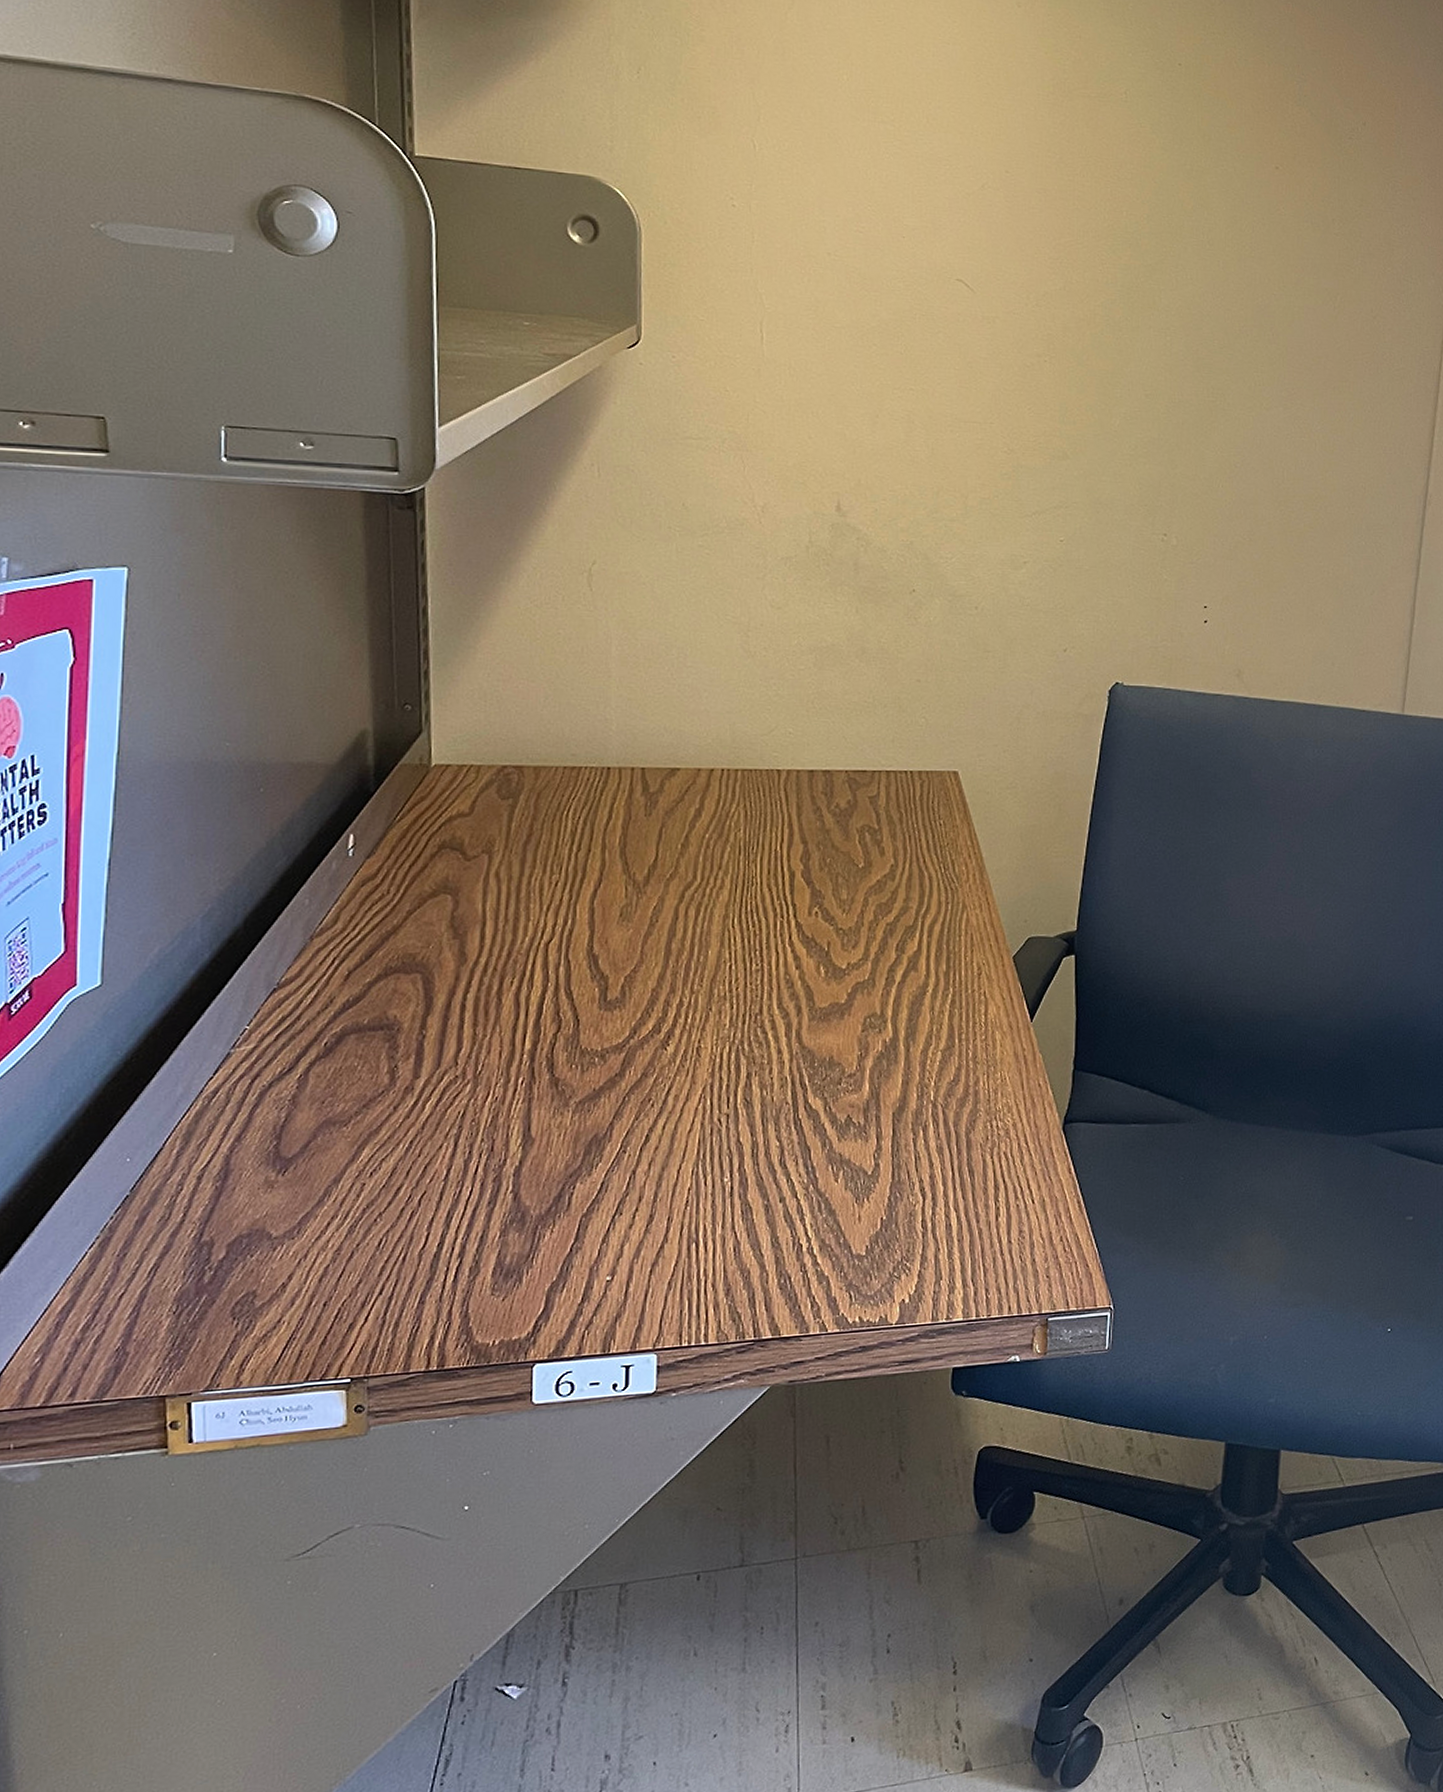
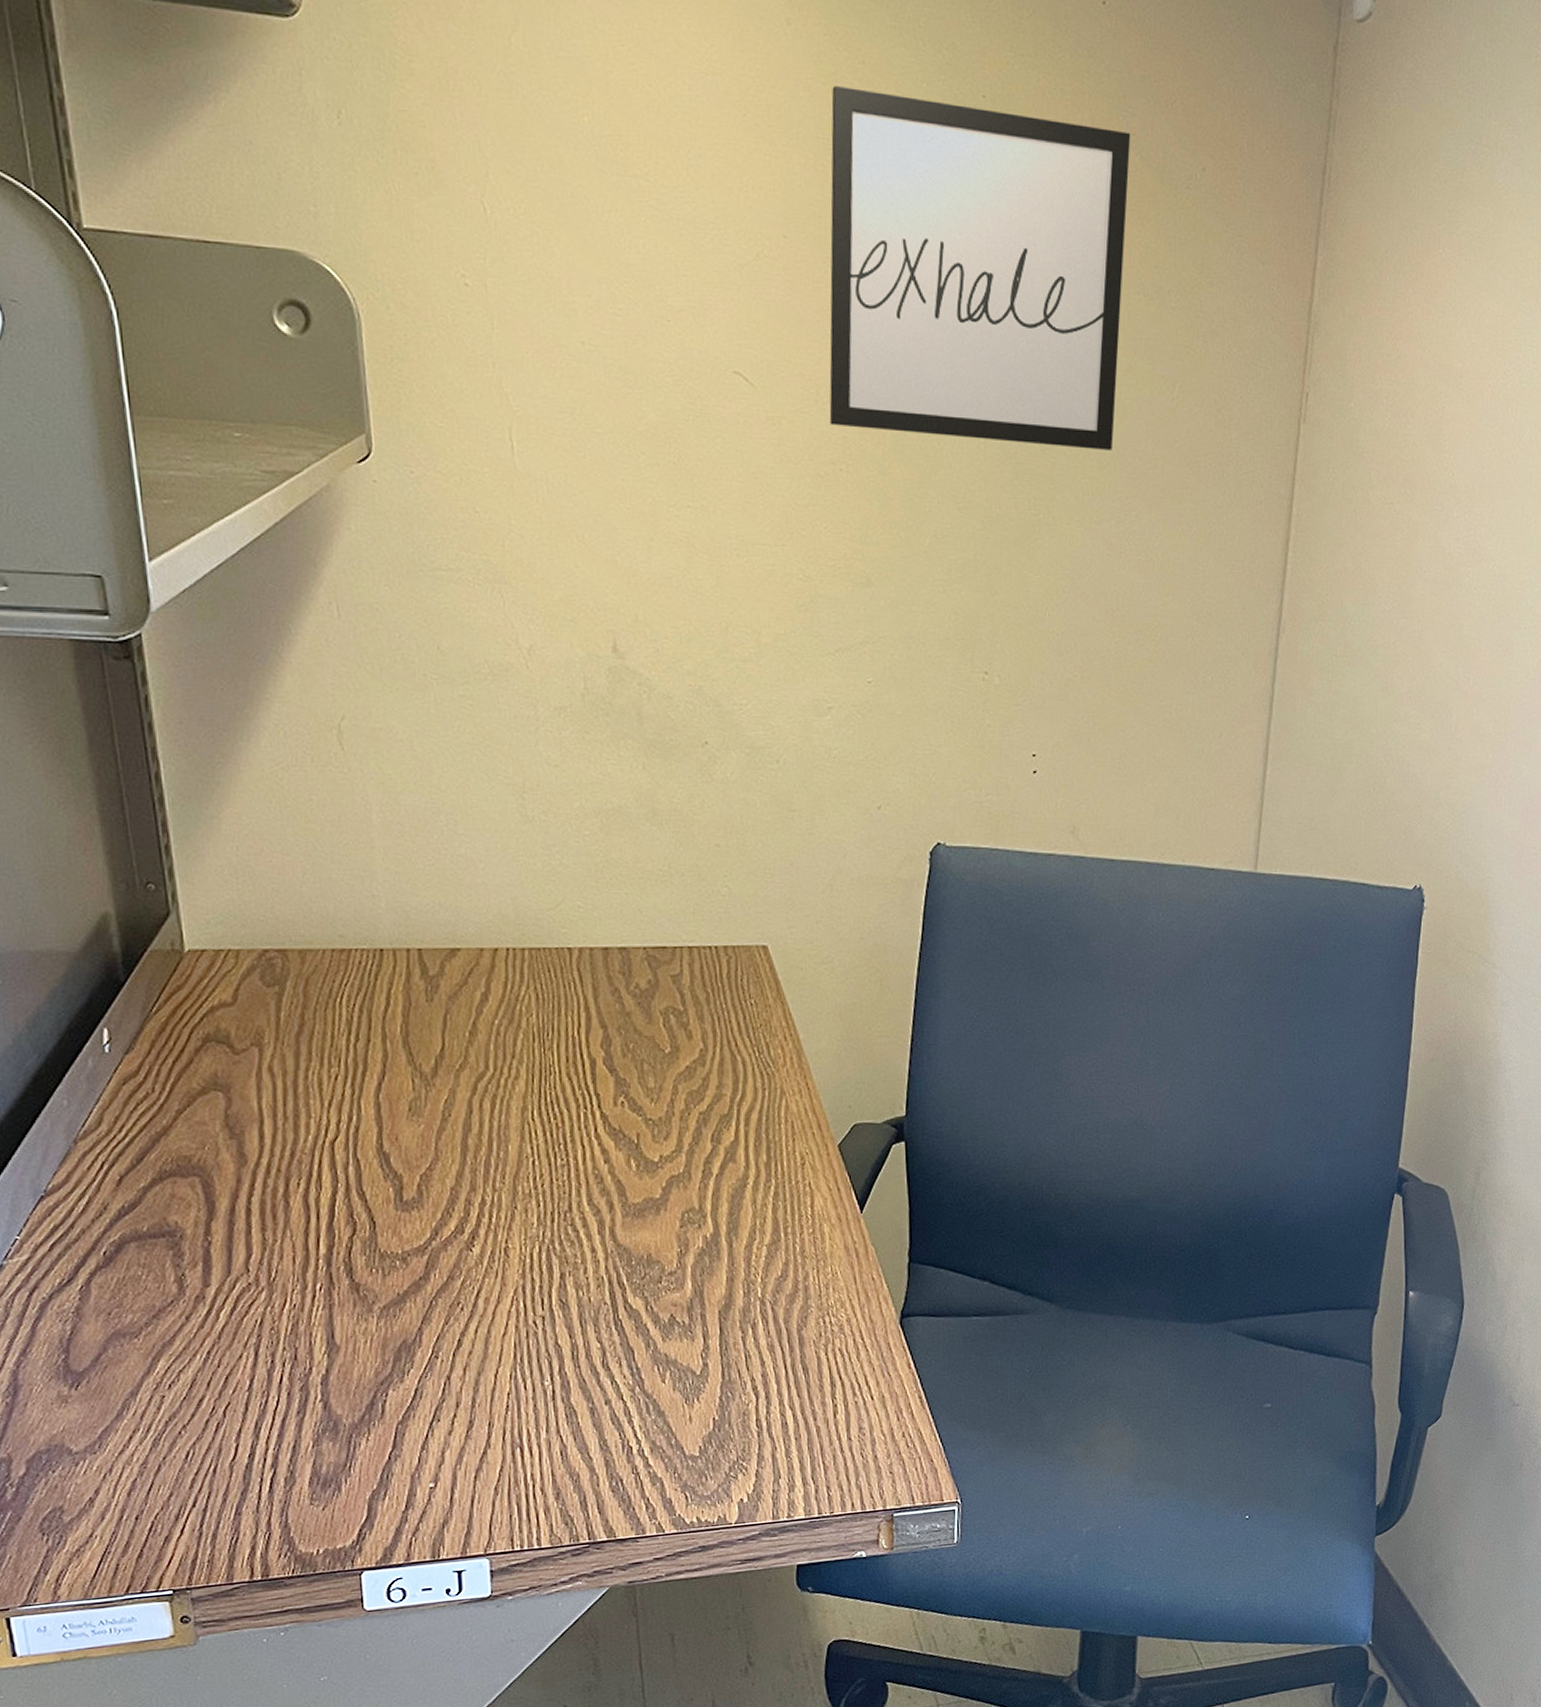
wall art: none [1037,54,1303,349] -> present [829,86,1131,450]

